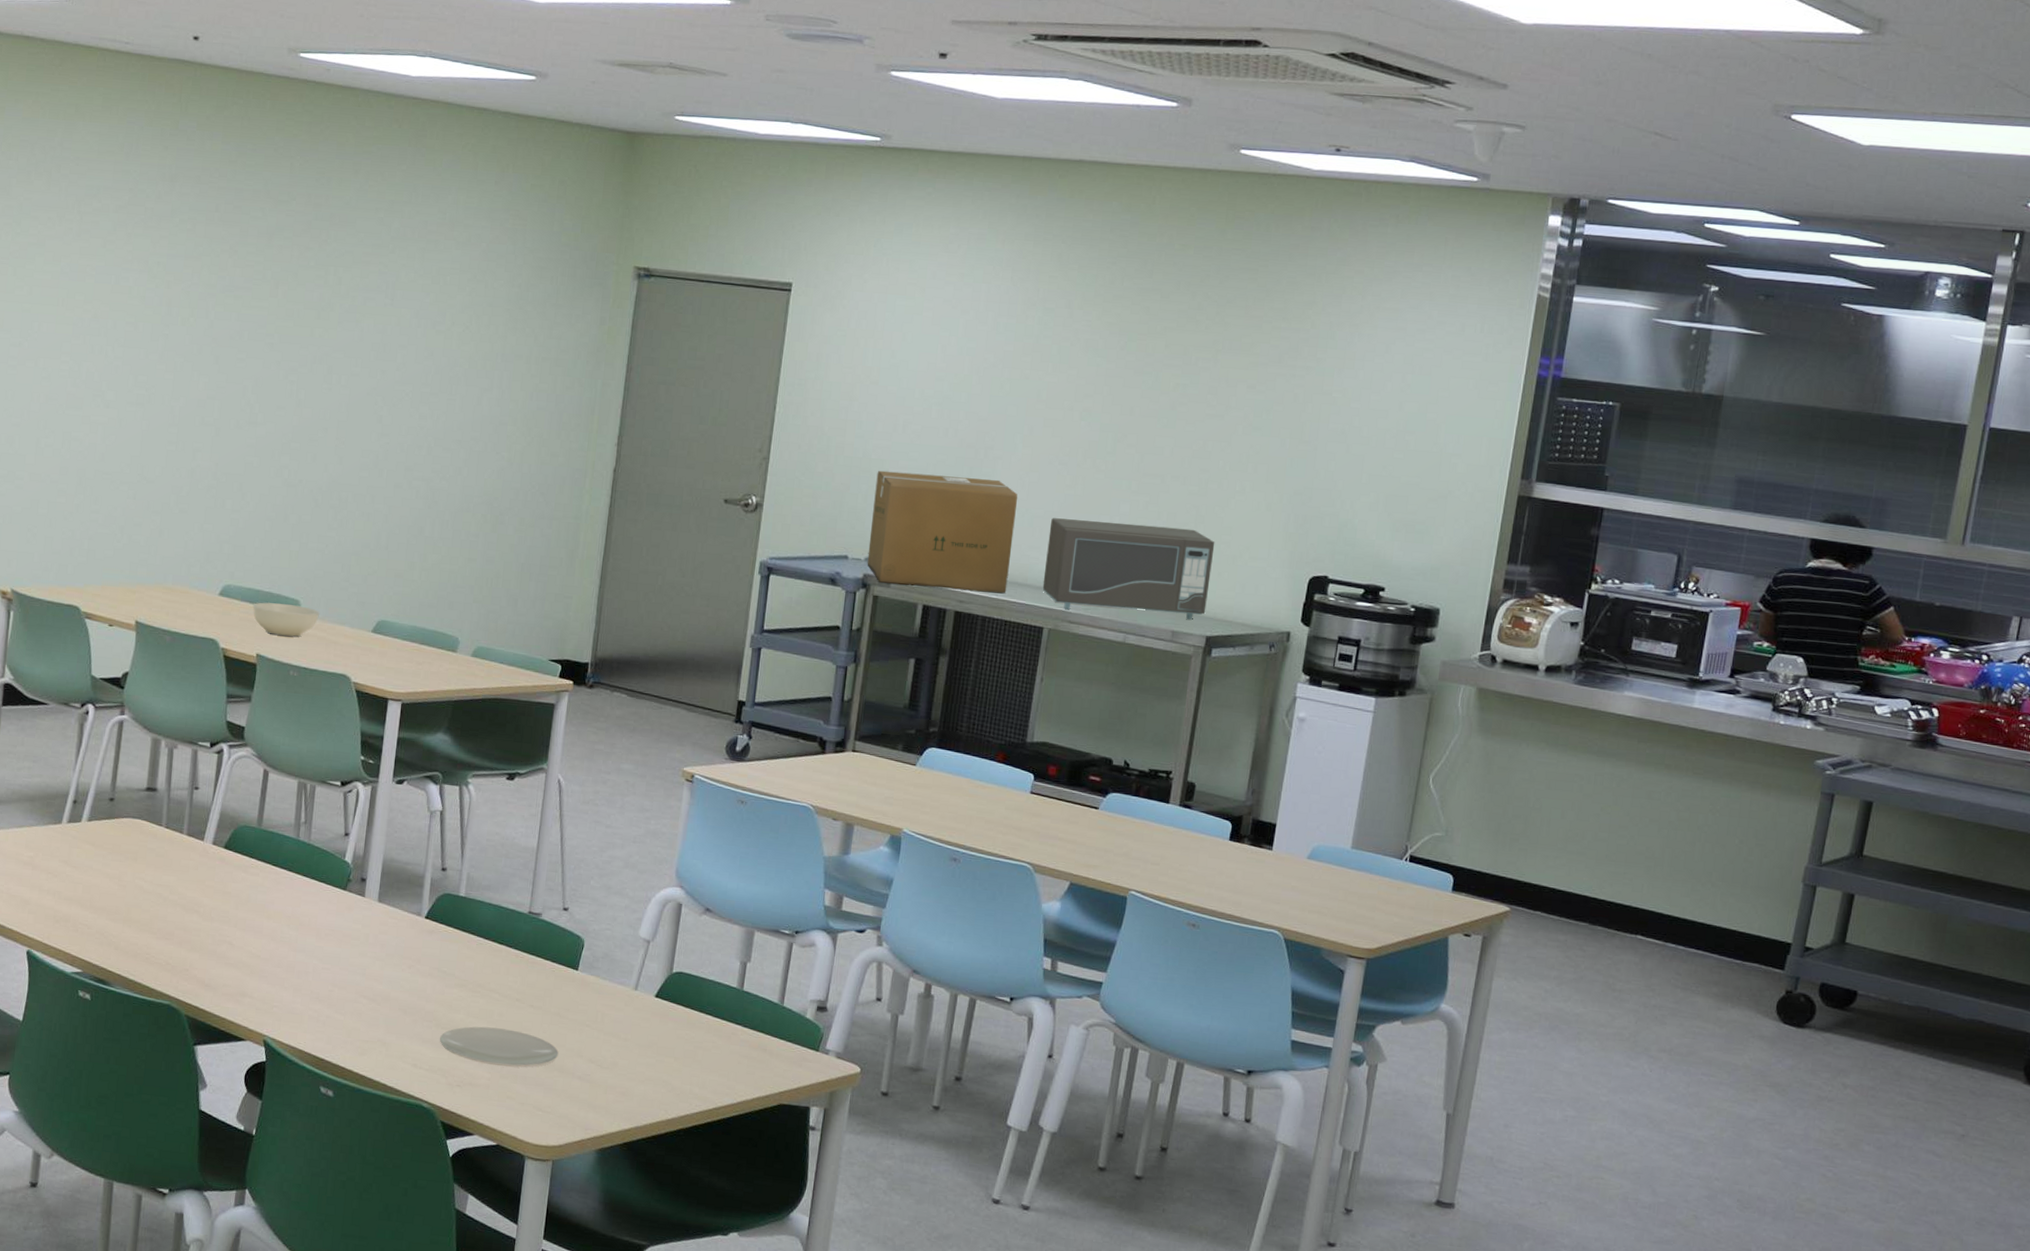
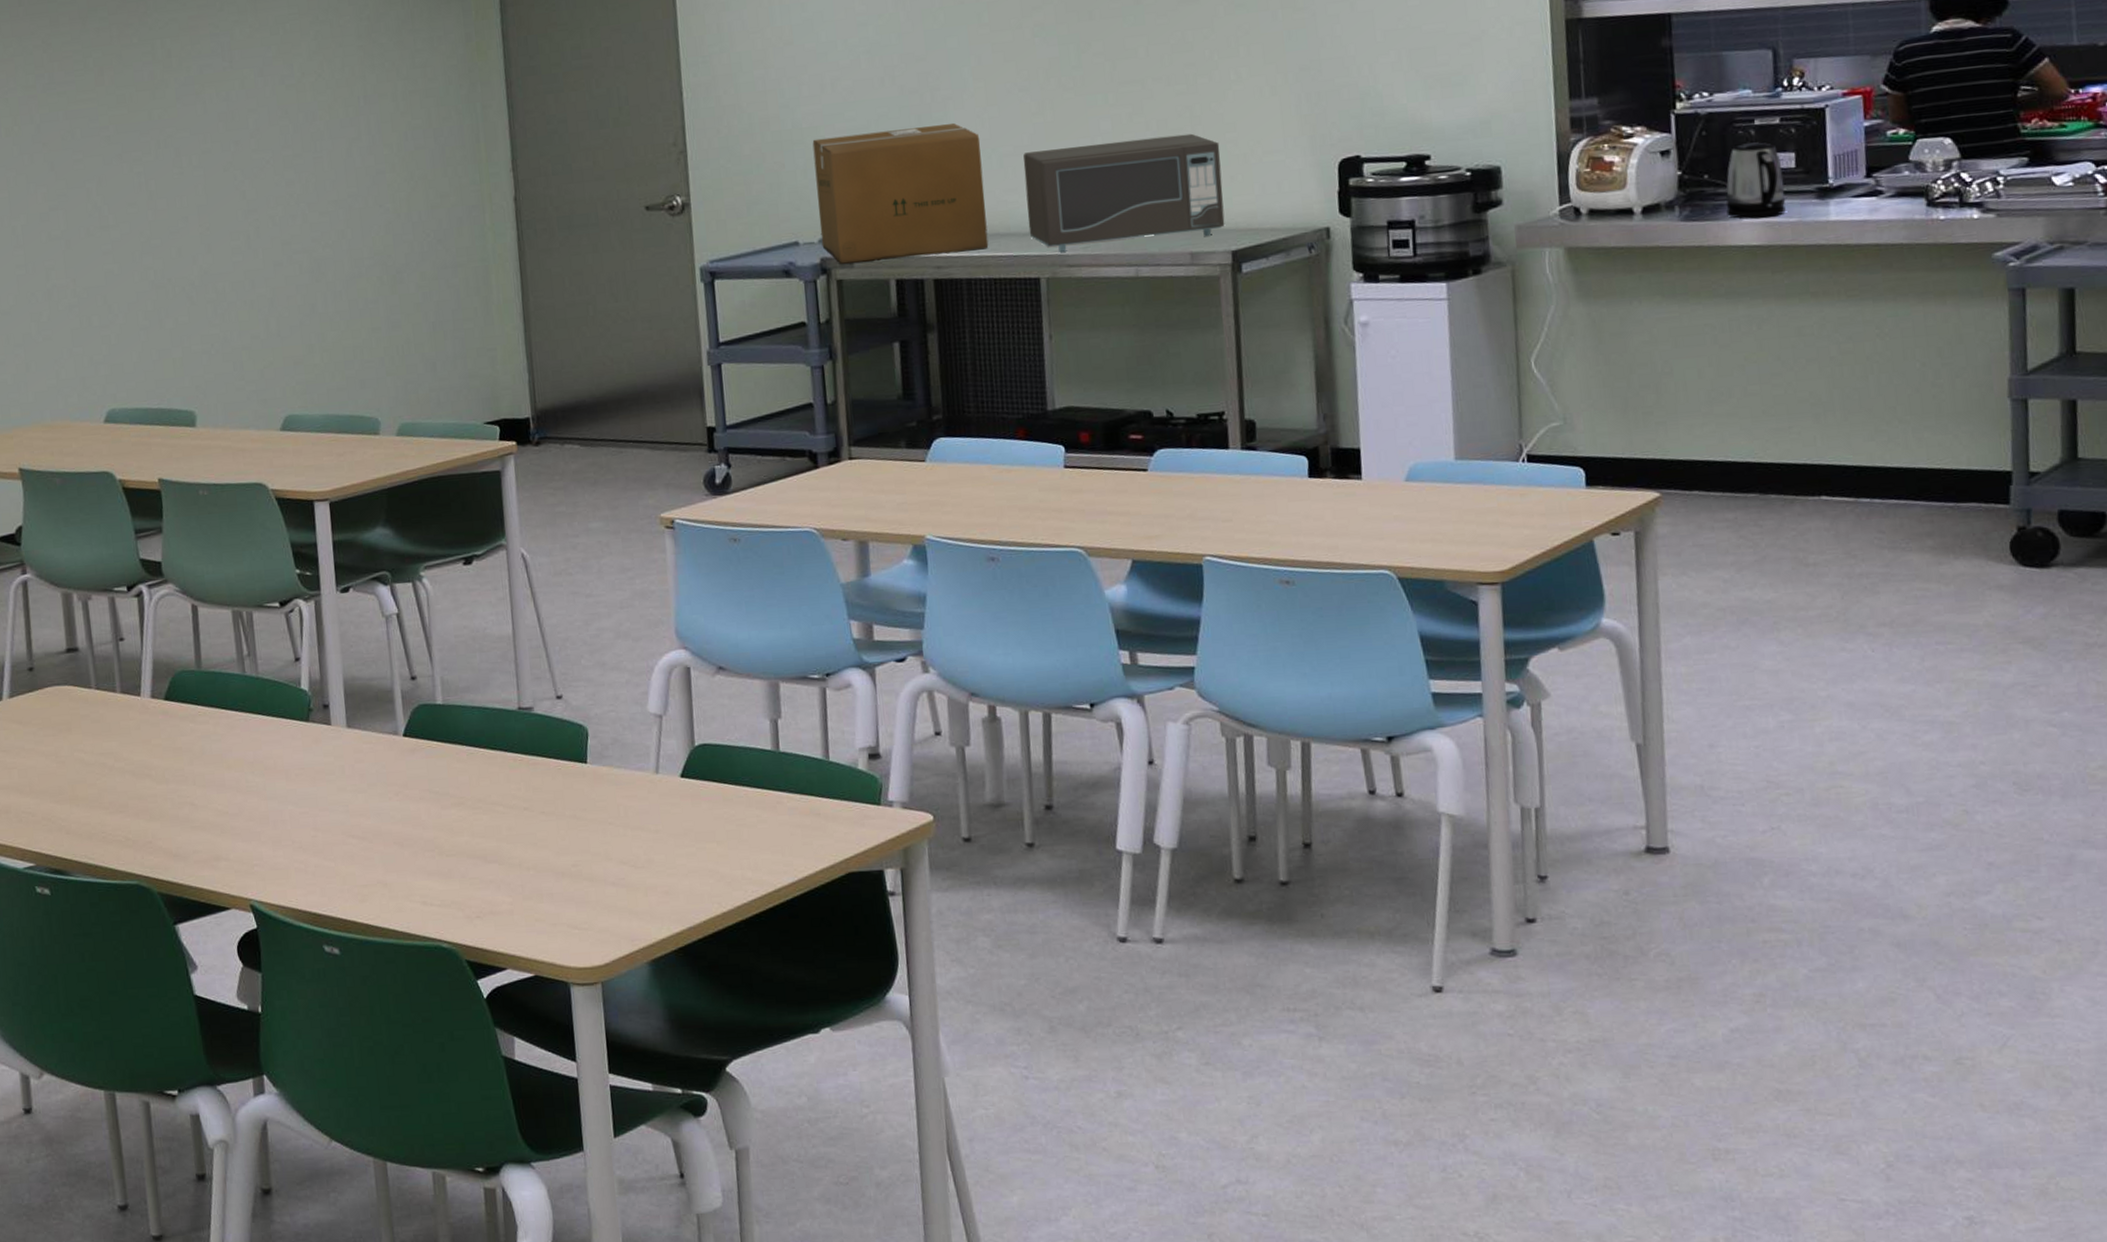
bowl: present [252,602,320,637] -> none [143,416,219,454]
plate: present [440,1026,559,1068] -> none [447,843,584,888]
kettle: none [1612,629,1665,695] -> present [1725,142,1786,219]

